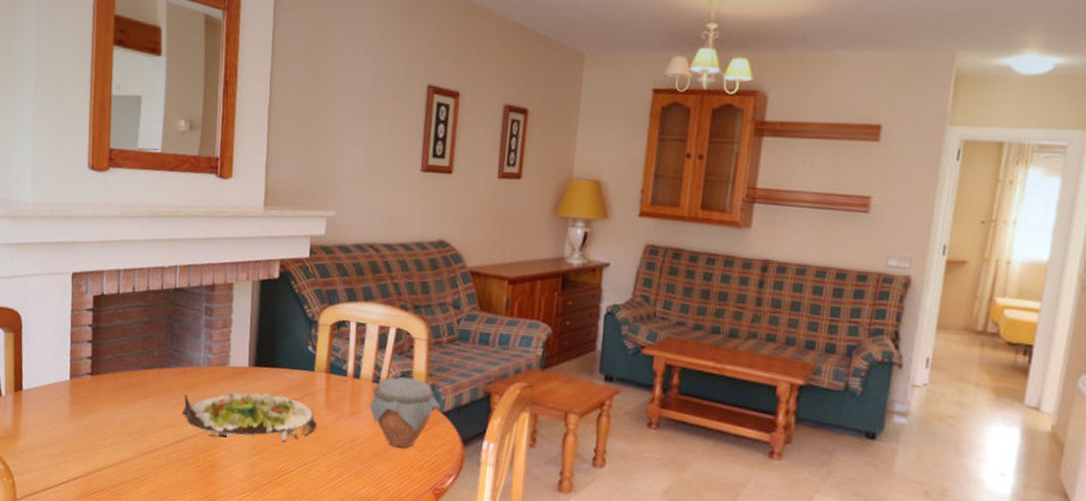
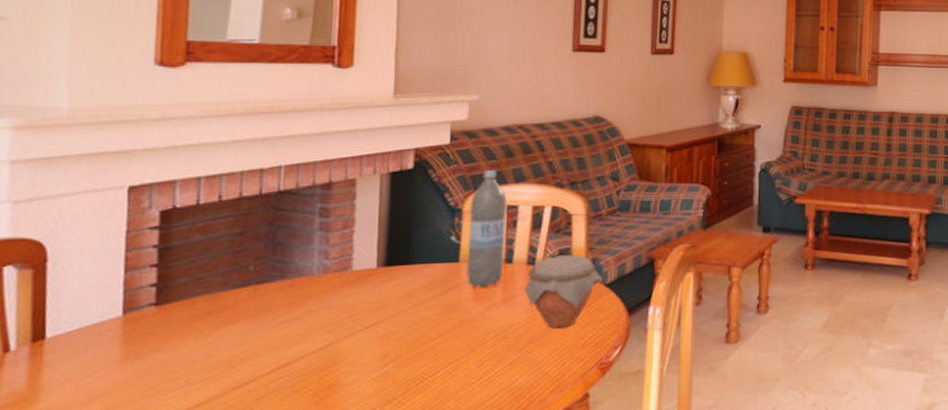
salad plate: present [182,391,316,441] -> none [289,291,463,354]
water bottle: none [320,286,357,399] -> present [466,171,507,288]

